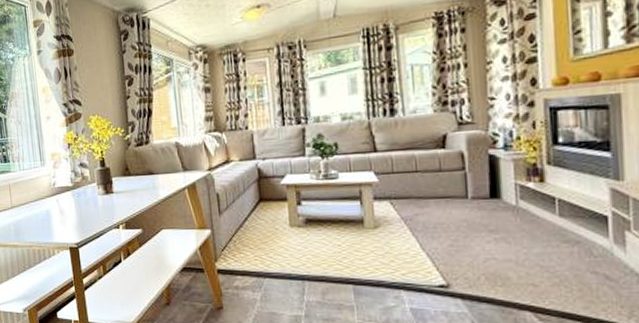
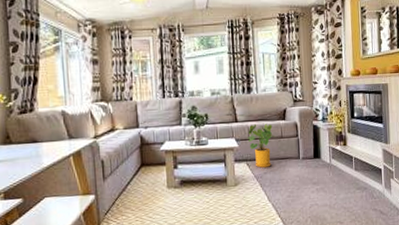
house plant: none [390,153,431,208] -> present [247,124,276,168]

